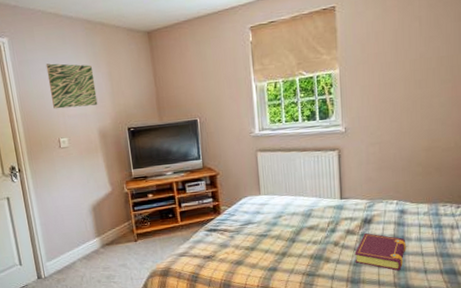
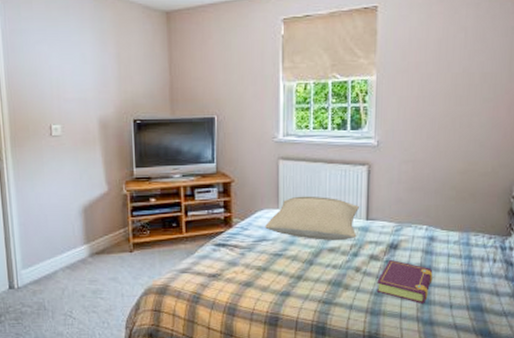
wall art: present [45,63,98,109] -> none [42,36,101,90]
pillow: none [250,181,333,220] -> present [265,196,359,241]

